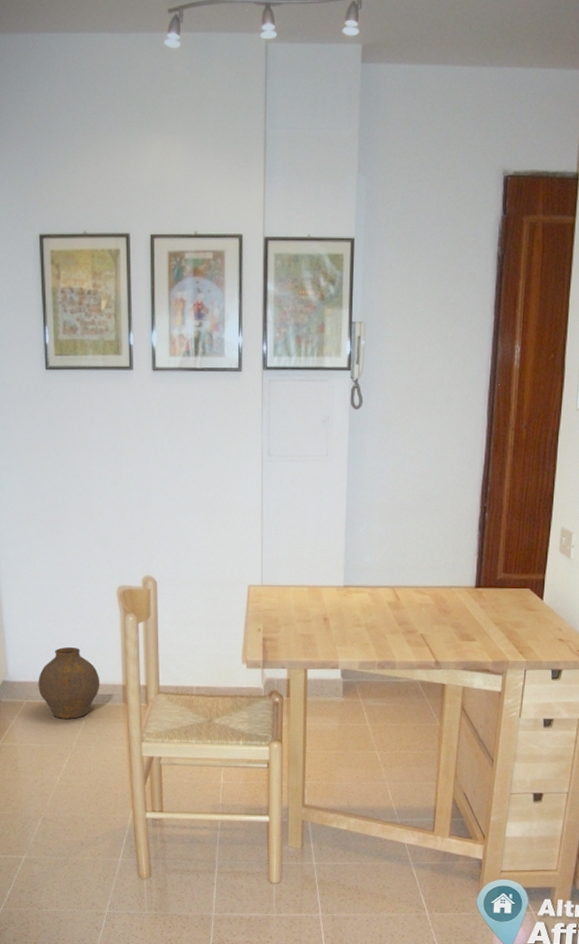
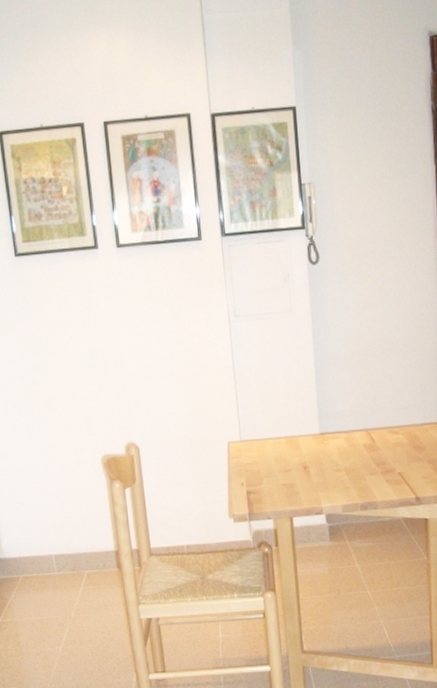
vase: present [38,646,100,719] -> none [32,518,93,590]

